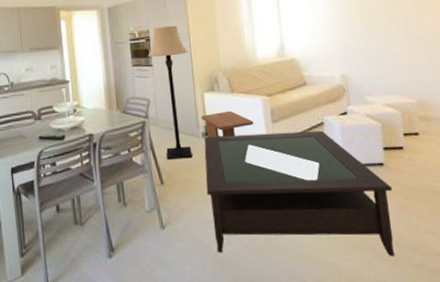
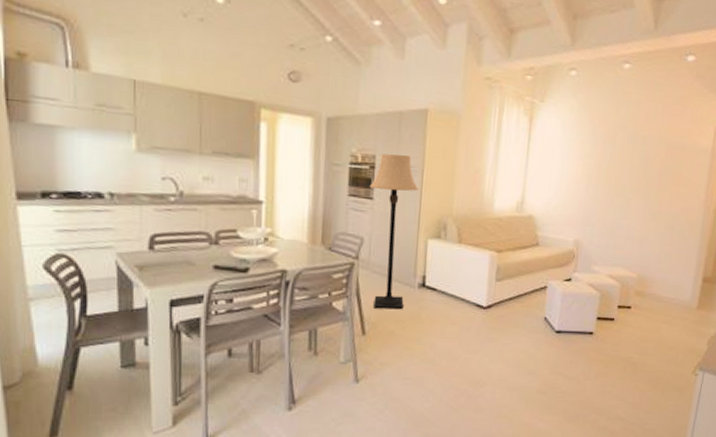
side table: present [201,110,254,138] -> none [420,262,477,291]
coffee table: present [204,130,396,256] -> none [412,288,595,418]

